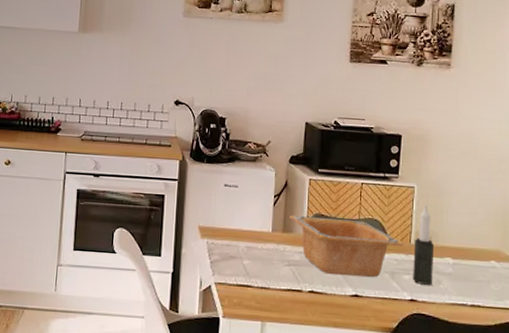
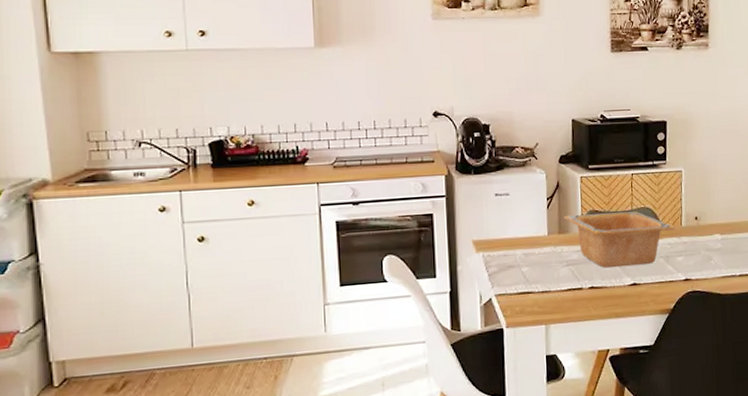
candle: present [413,204,435,285] -> none [685,186,705,264]

